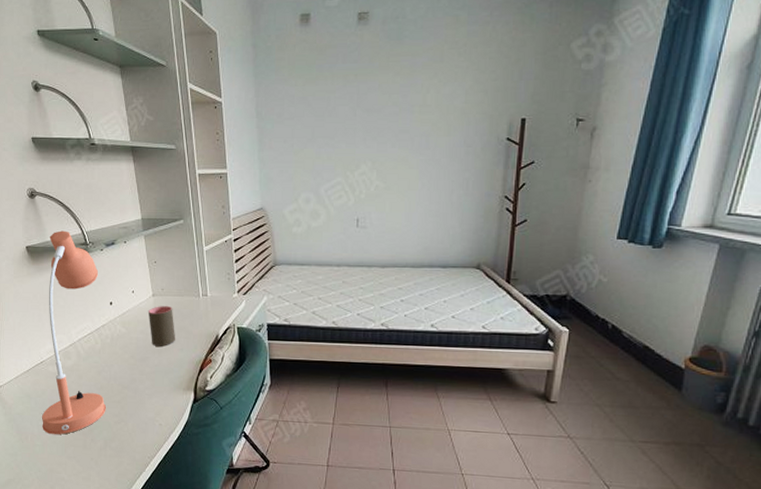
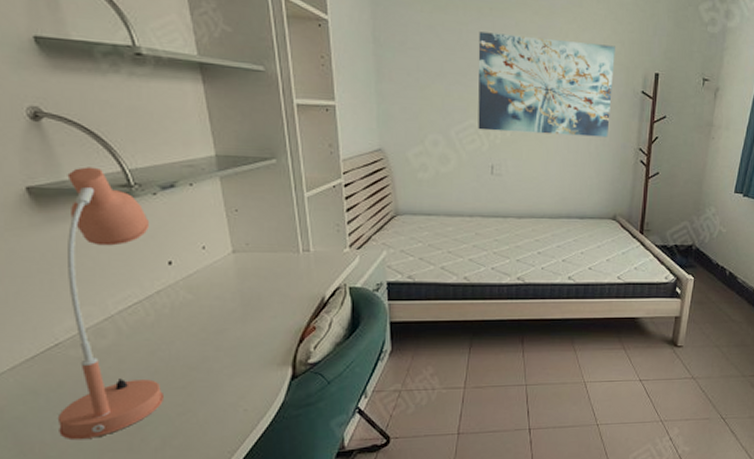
cup: present [149,306,175,346] -> none [227,265,266,314]
wall art: none [344,95,478,187] -> present [478,31,615,138]

